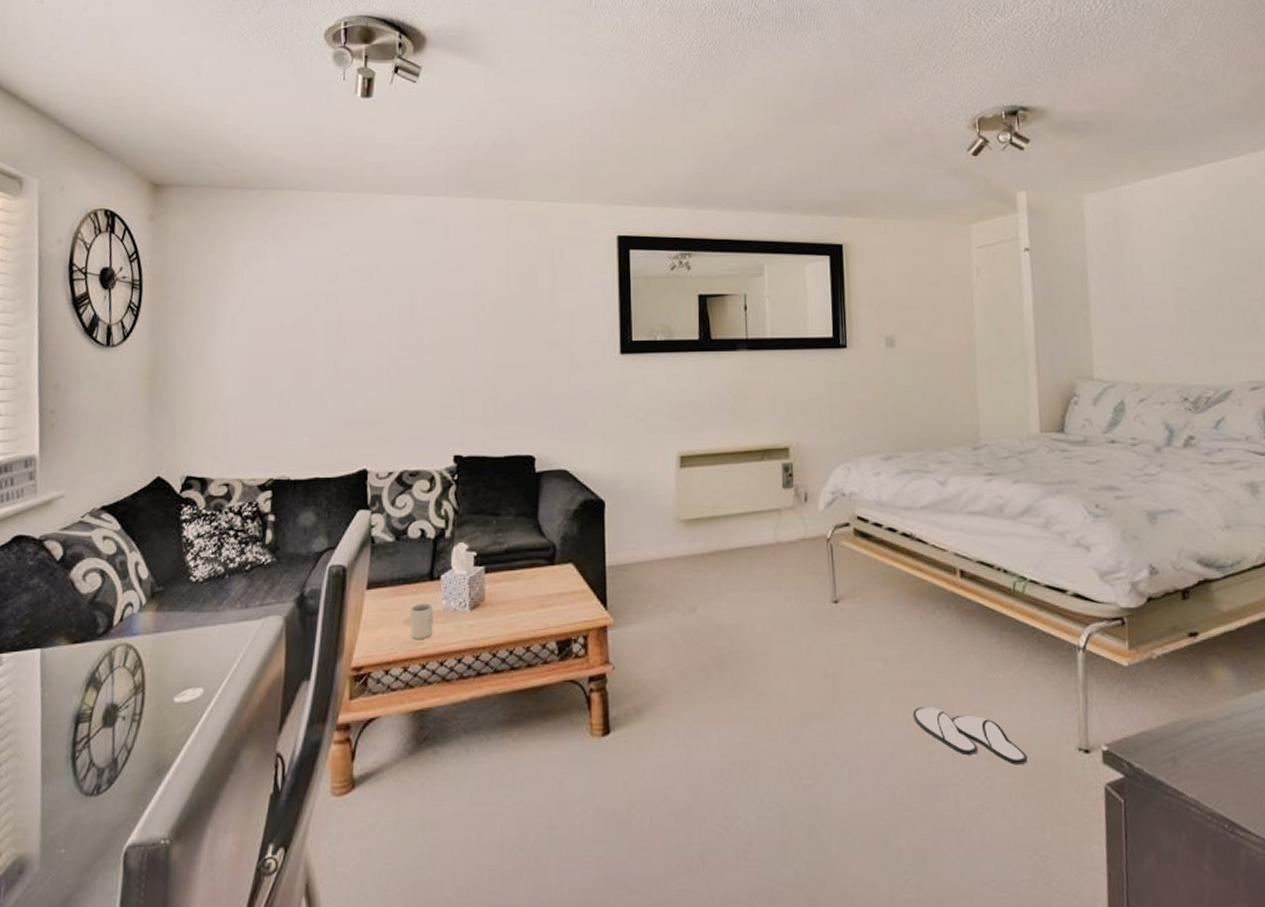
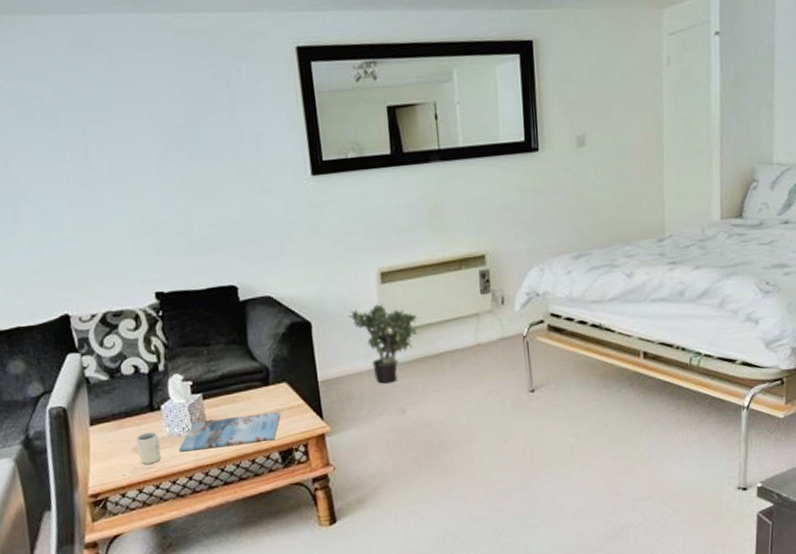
magazine: none [452,595,563,630] -> present [178,411,281,452]
potted plant: none [643,489,715,576] -> present [347,304,417,384]
slippers: present [912,707,1027,765] -> none [600,469,695,506]

